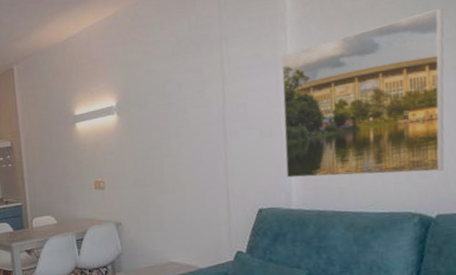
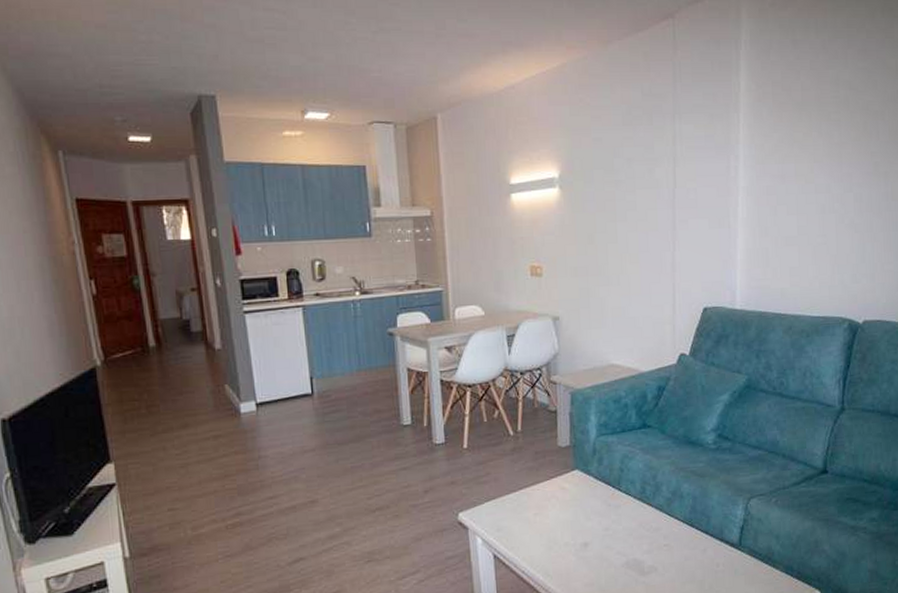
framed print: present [281,8,444,178] -> none [732,109,880,277]

